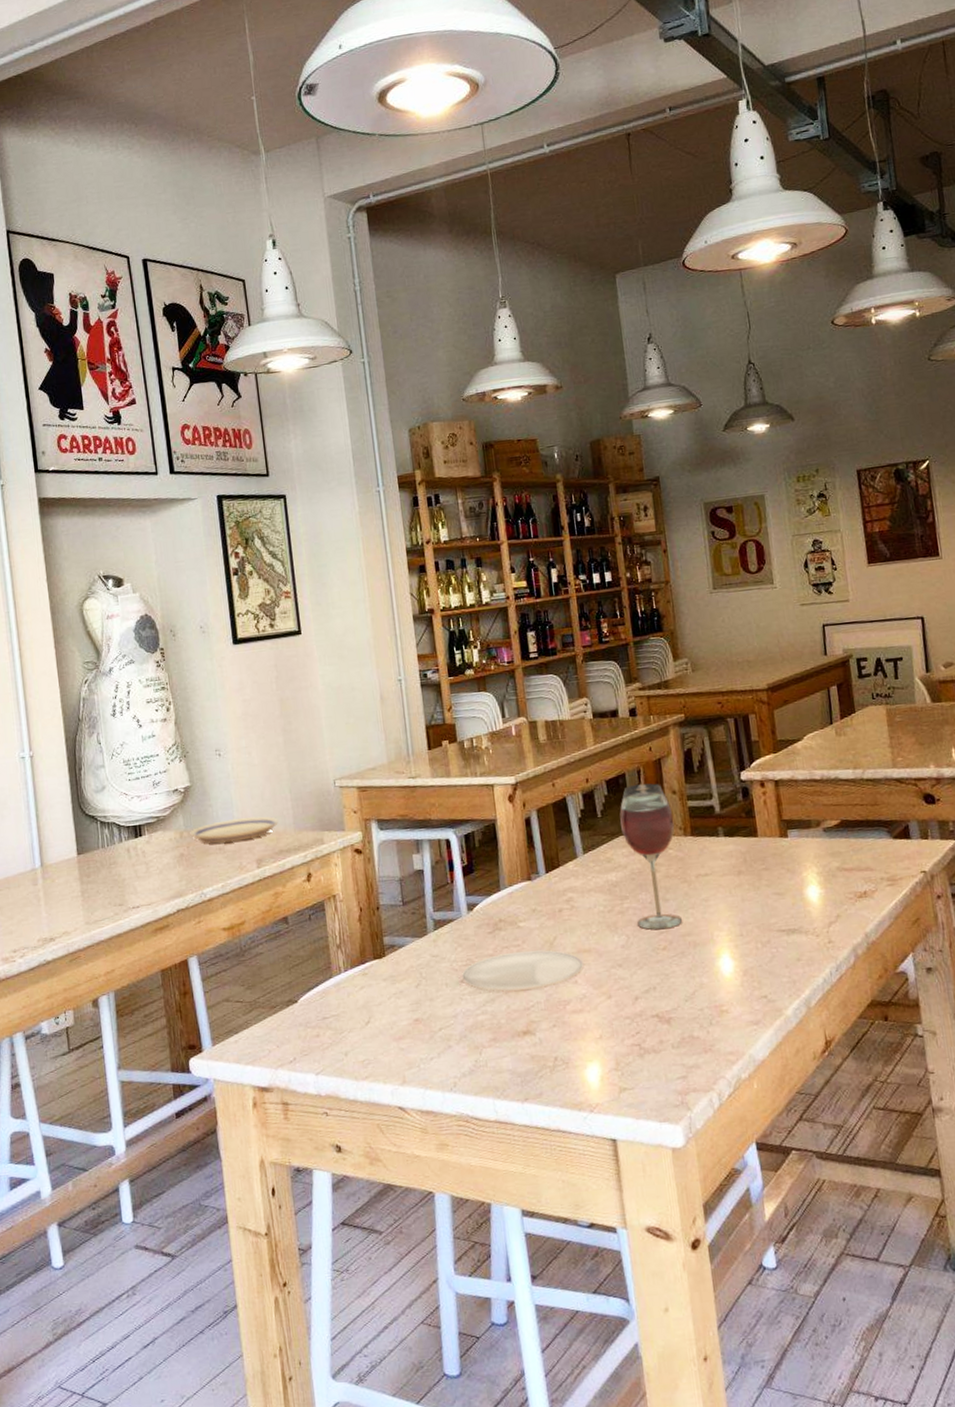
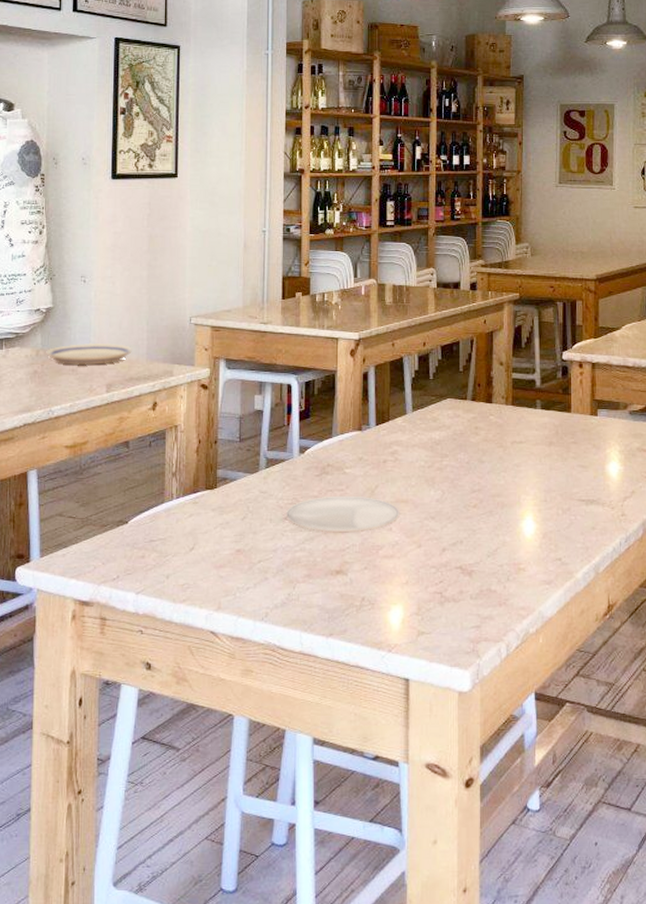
wineglass: present [619,783,682,930] -> none [450,353,498,489]

